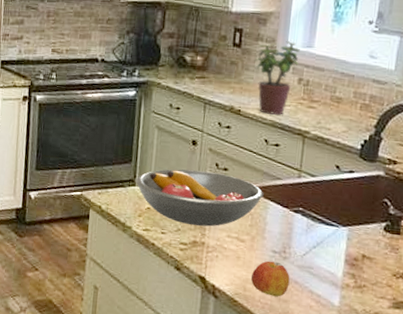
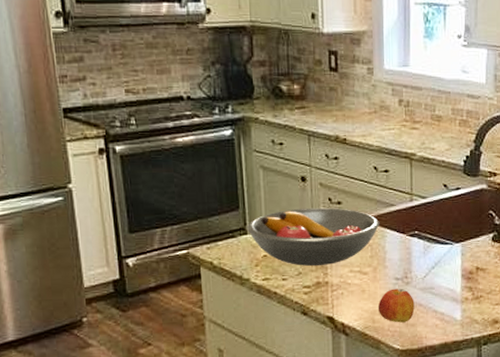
potted plant: present [254,41,300,115] -> none [353,61,397,140]

